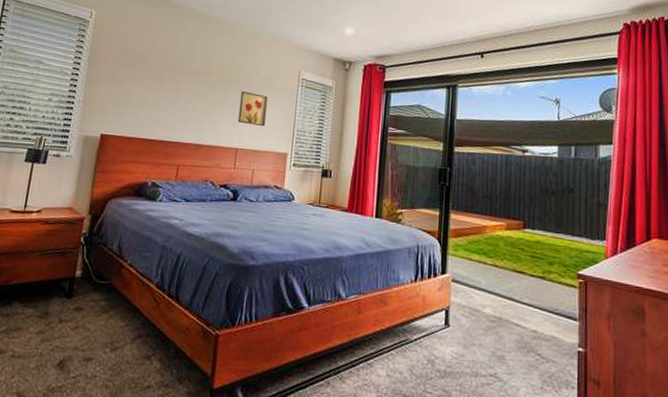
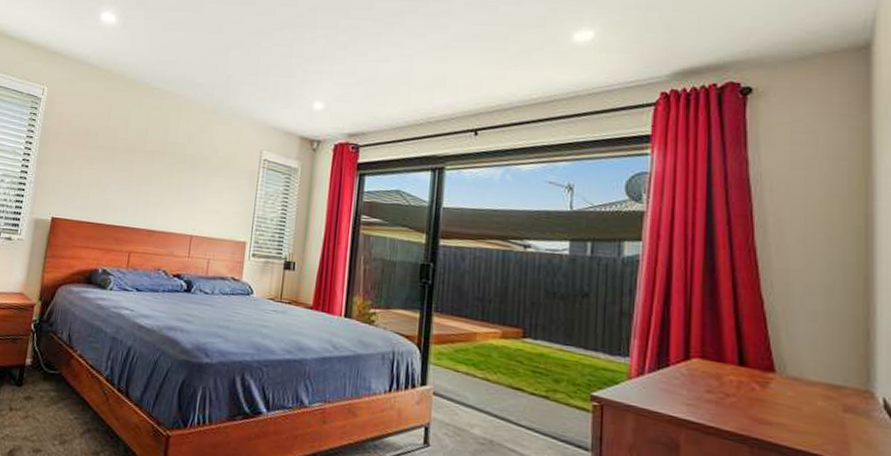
wall art: present [238,91,268,127] -> none [193,173,226,213]

